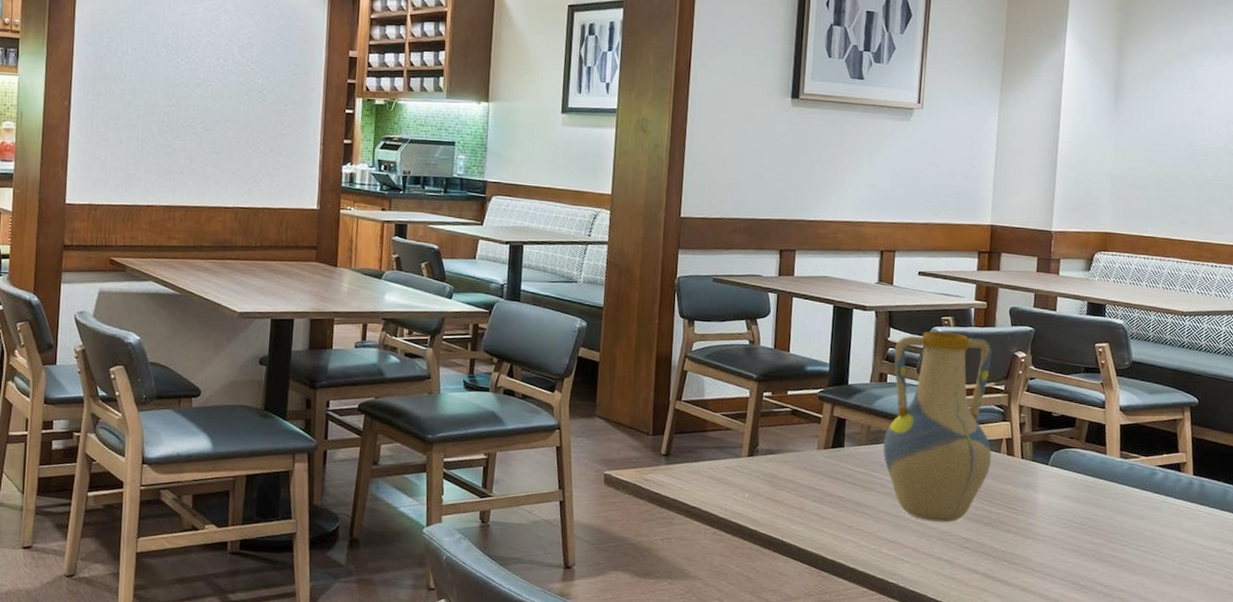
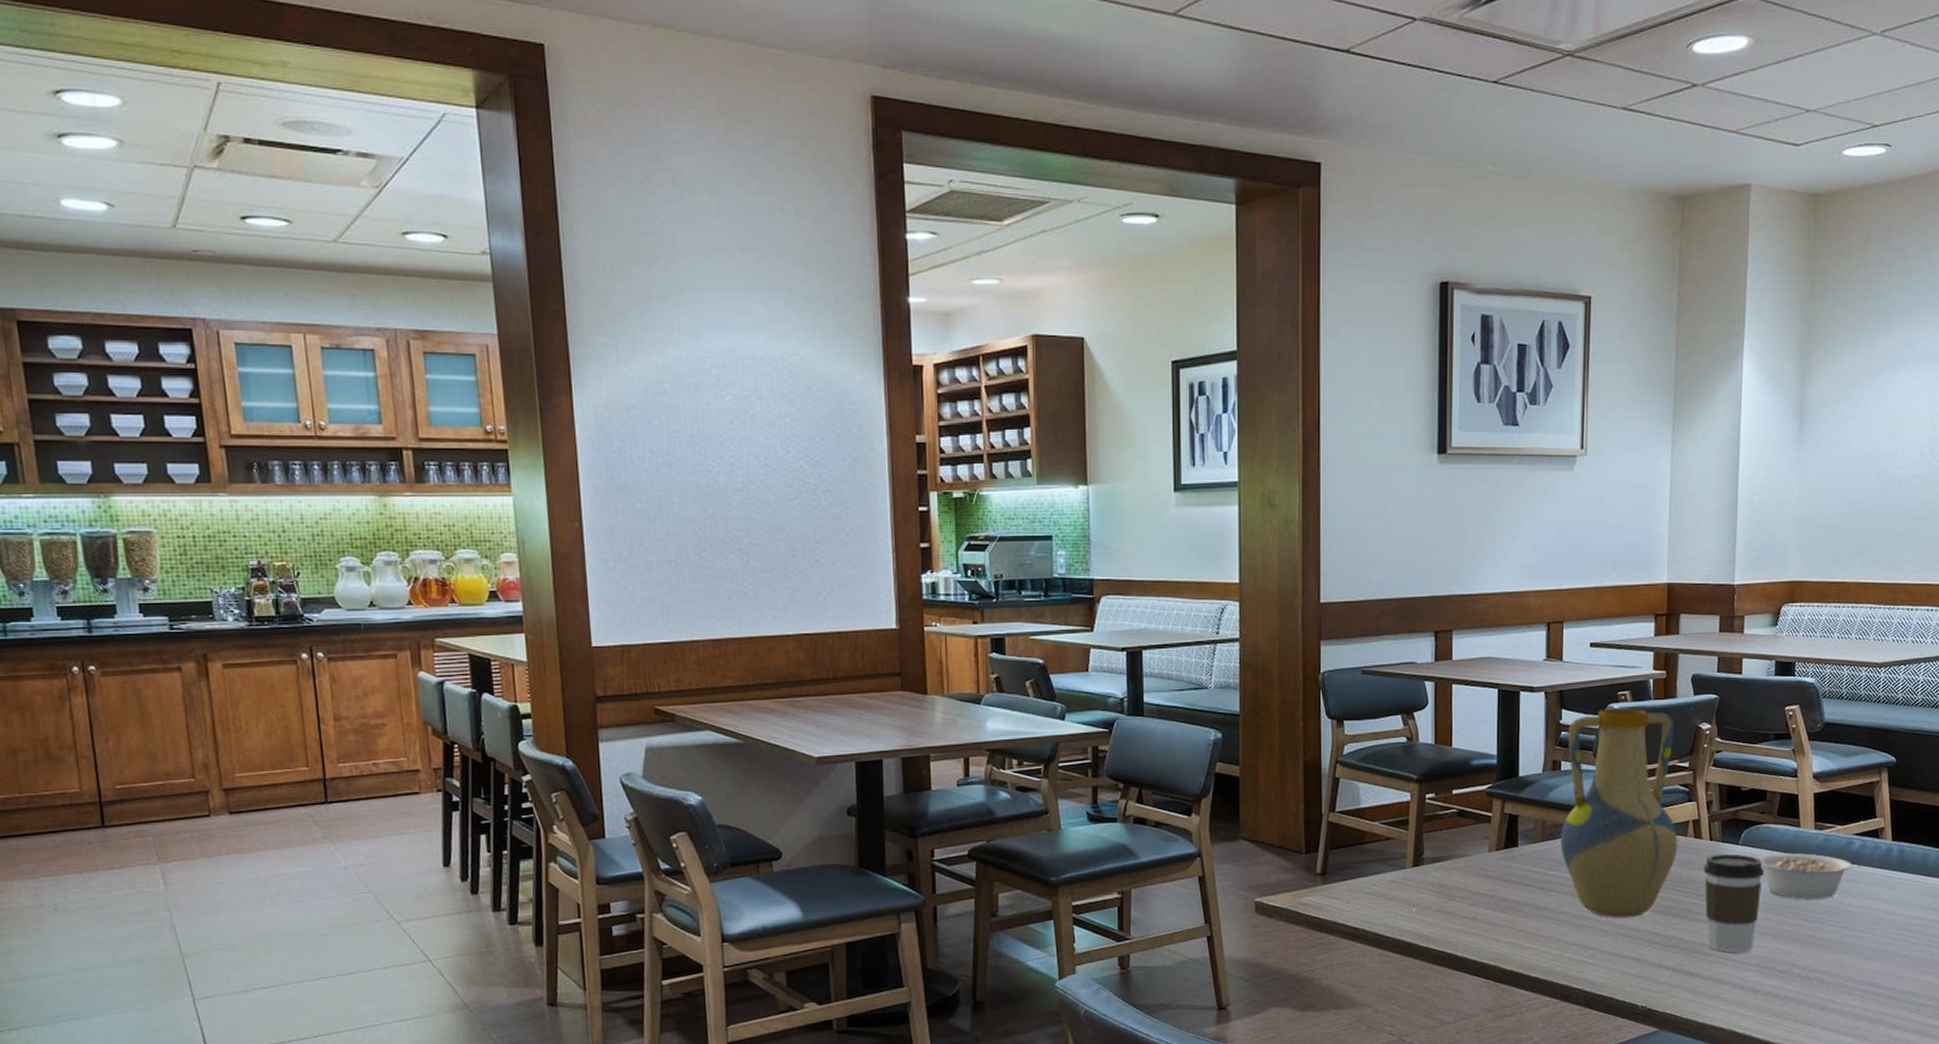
coffee cup: none [1014,471,1072,566] -> present [1703,853,1765,953]
legume: none [1065,476,1166,523] -> present [1757,853,1863,899]

